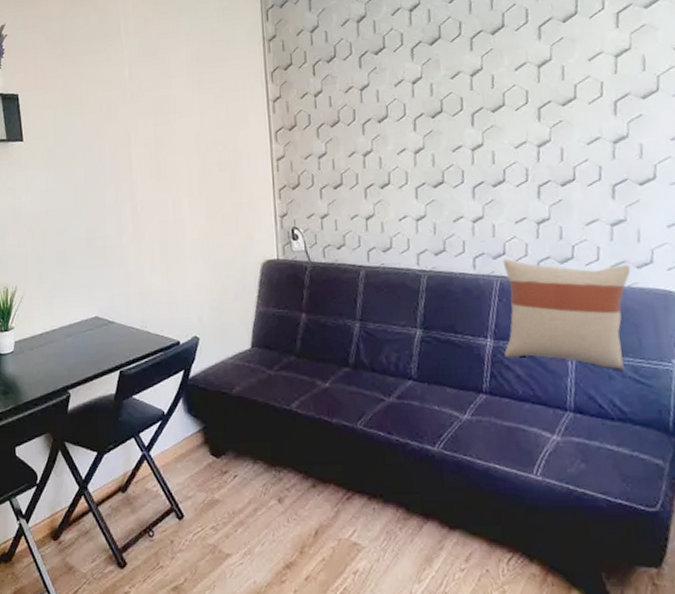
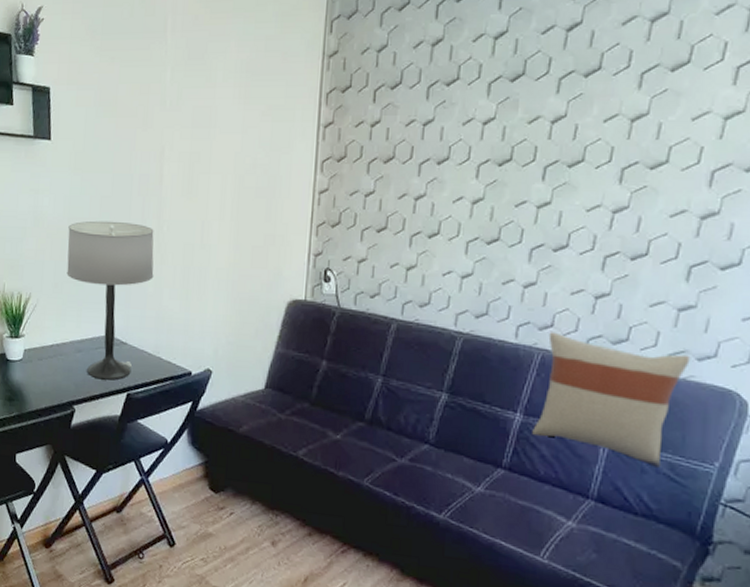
table lamp: none [47,208,133,361] -> present [66,220,154,380]

